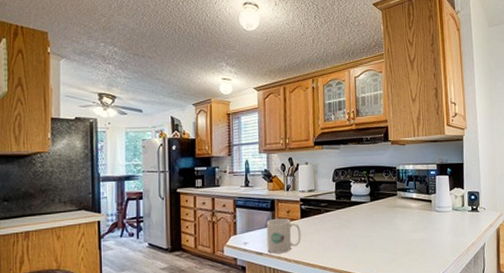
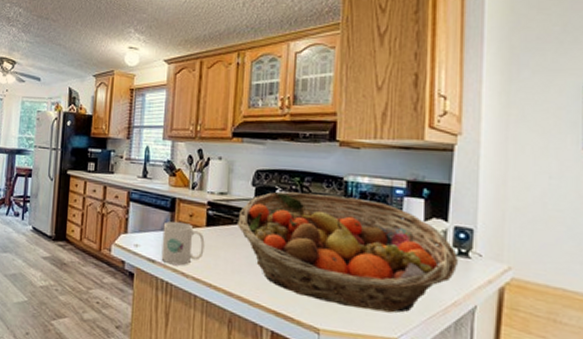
fruit basket: none [325,181,472,260] -> present [238,191,458,313]

